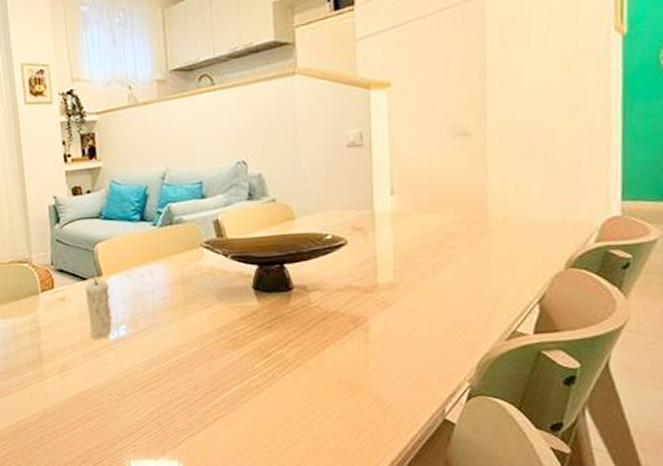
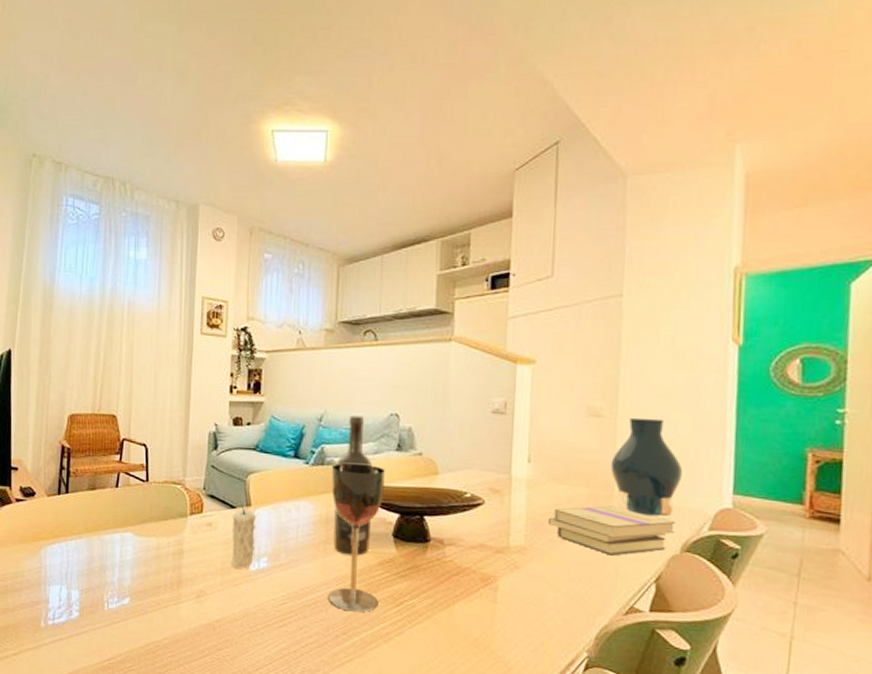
wineglass: none [180,218,246,369] -> present [328,463,385,613]
wine bottle: none [186,168,230,313] -> present [333,415,373,555]
books: none [417,229,557,281] -> present [547,506,675,556]
vase: none [482,130,564,238] -> present [610,418,683,520]

